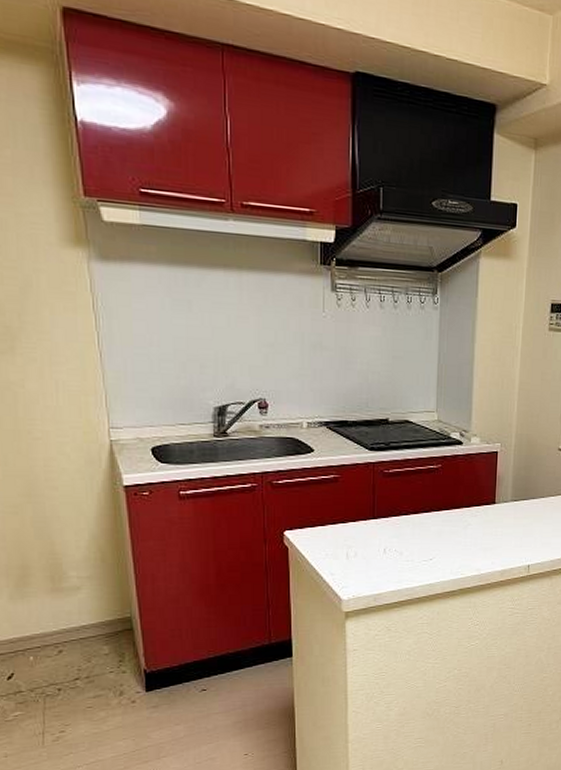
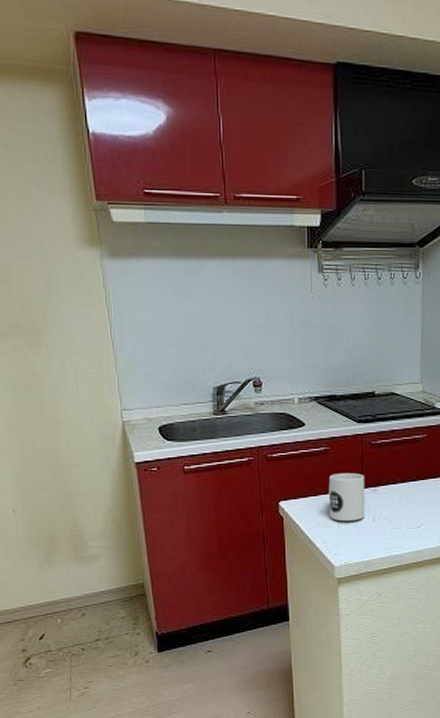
mug: none [337,502,376,553] -> present [328,472,365,522]

